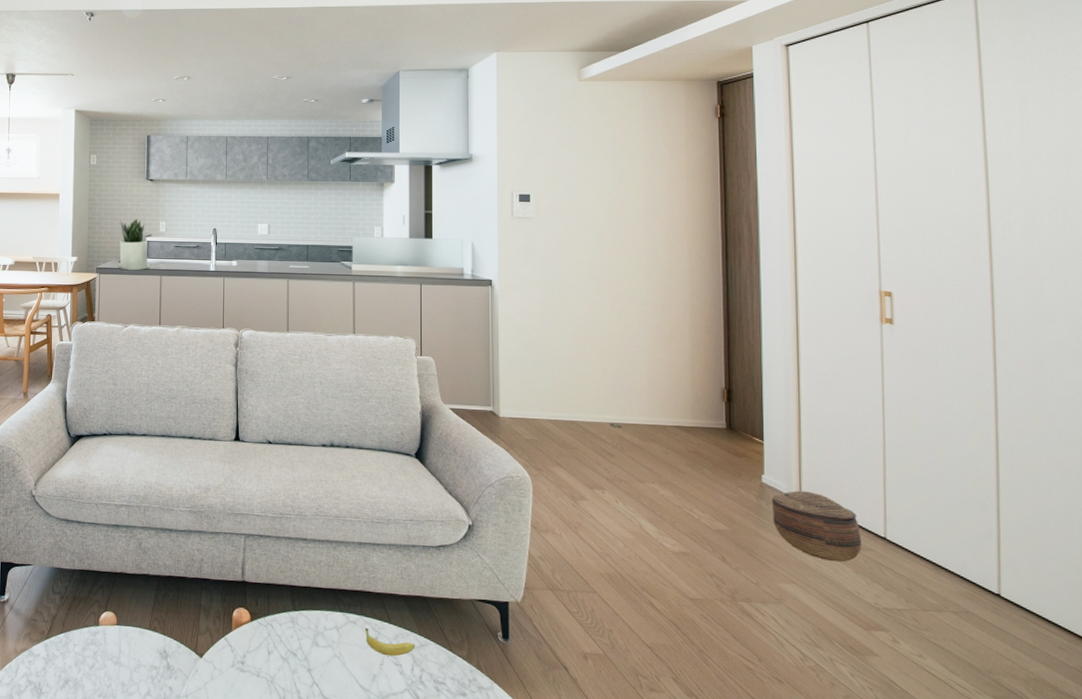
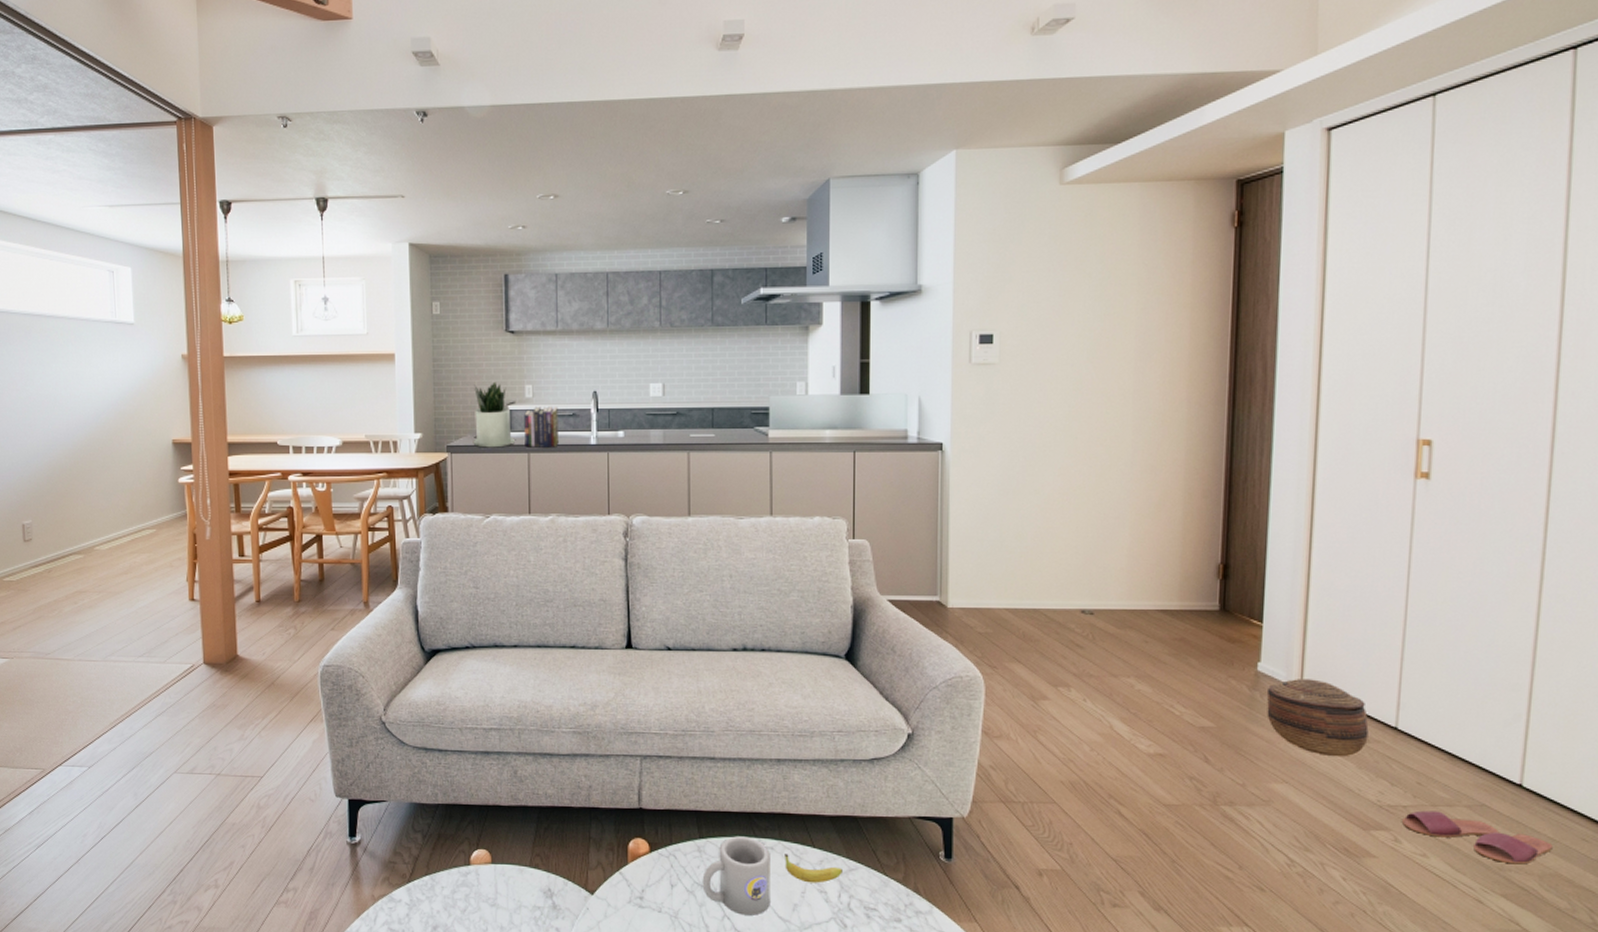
books: none [158,239,185,272] -> present [524,406,559,448]
mug: none [295,610,353,684] -> present [702,836,770,916]
slippers: none [899,614,1034,669] -> present [1402,810,1553,865]

